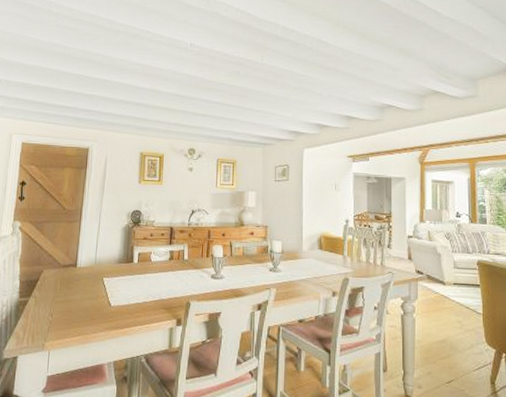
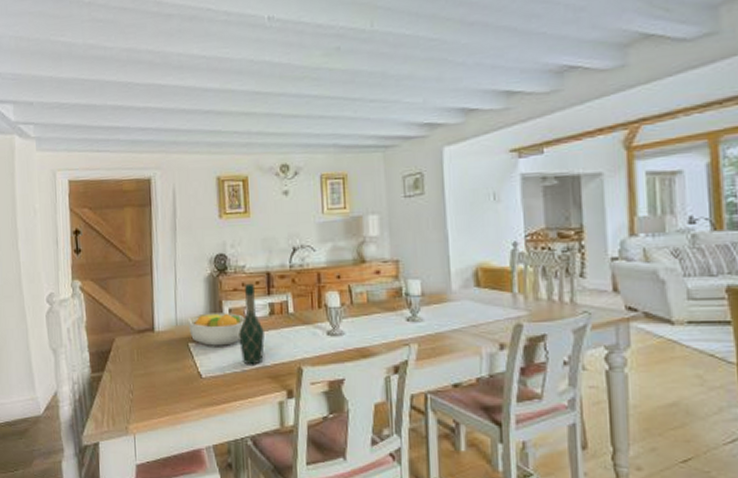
fruit bowl: none [104,255,150,282] -> present [187,313,245,346]
wine bottle: none [143,234,164,298] -> present [239,283,265,365]

